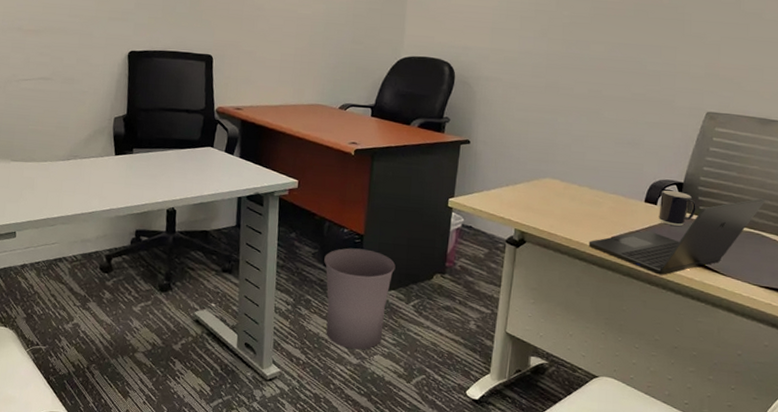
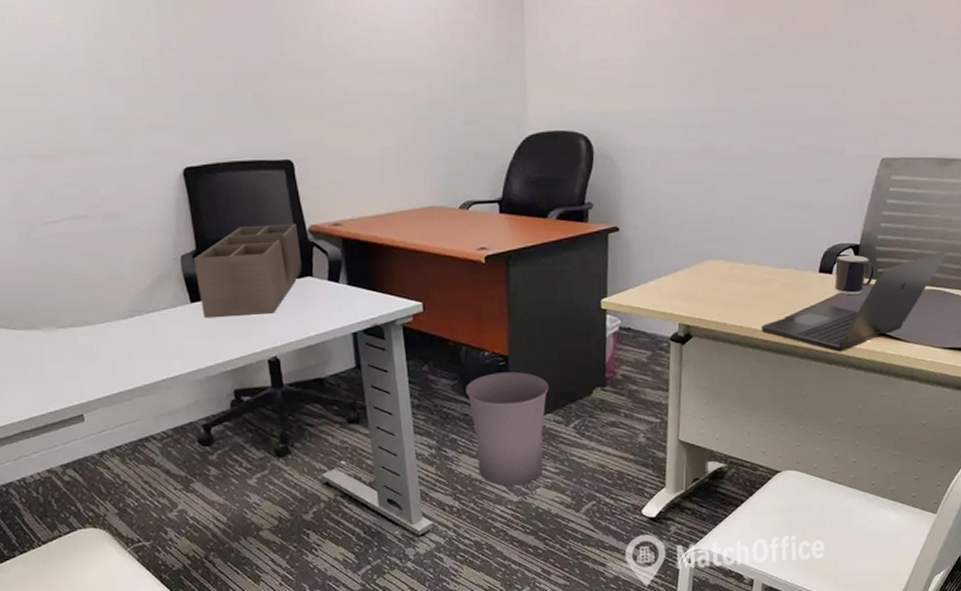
desk organizer: none [122,101,208,173] -> present [193,223,303,317]

